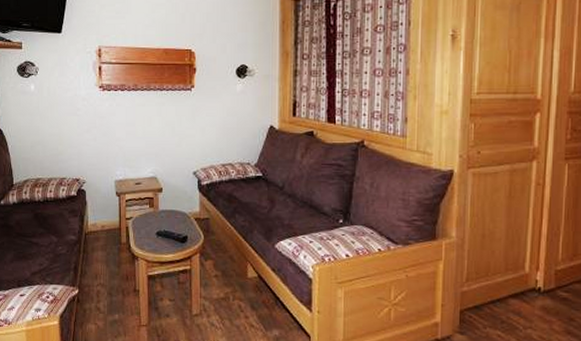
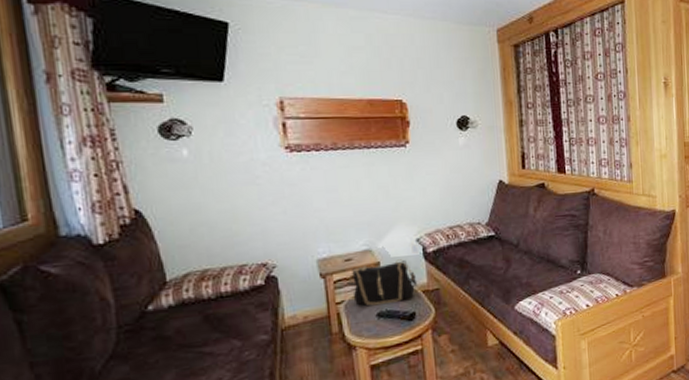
handbag: none [135,188,191,226] -> present [347,259,418,306]

